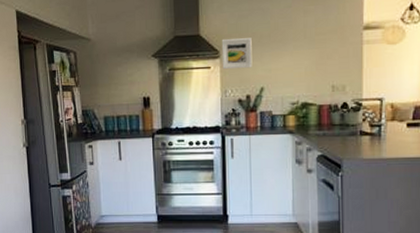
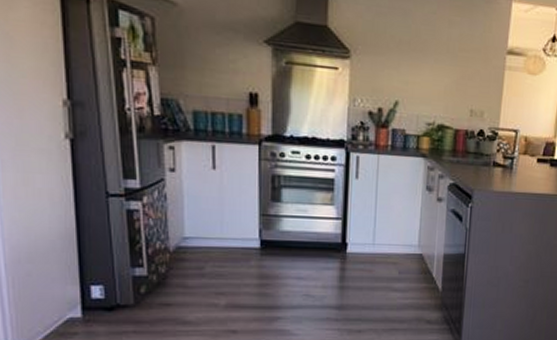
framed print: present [221,38,252,70] -> none [352,36,389,77]

